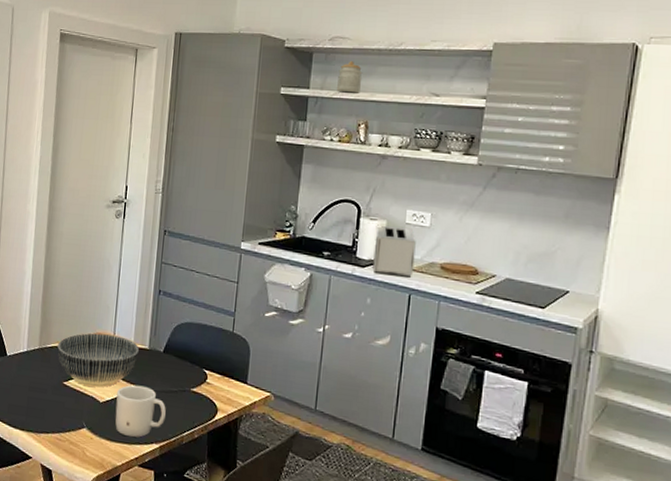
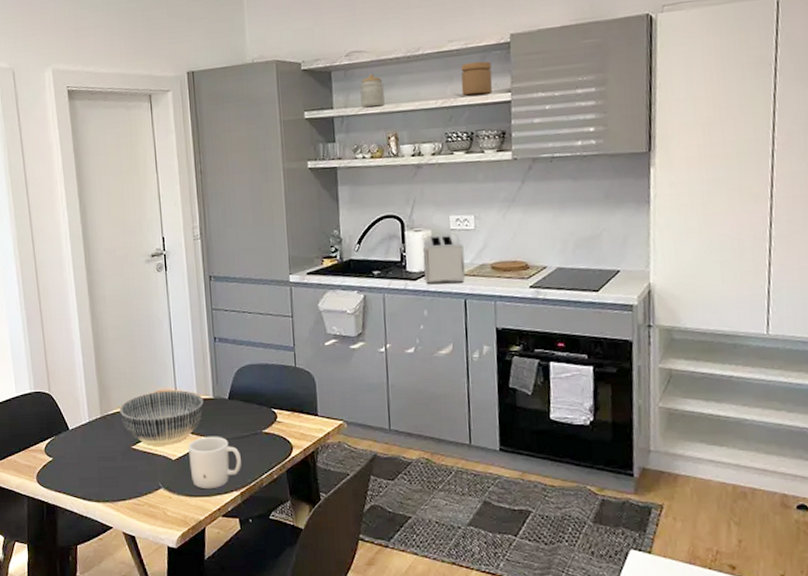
jar: none [437,64,471,99] -> present [461,61,493,97]

